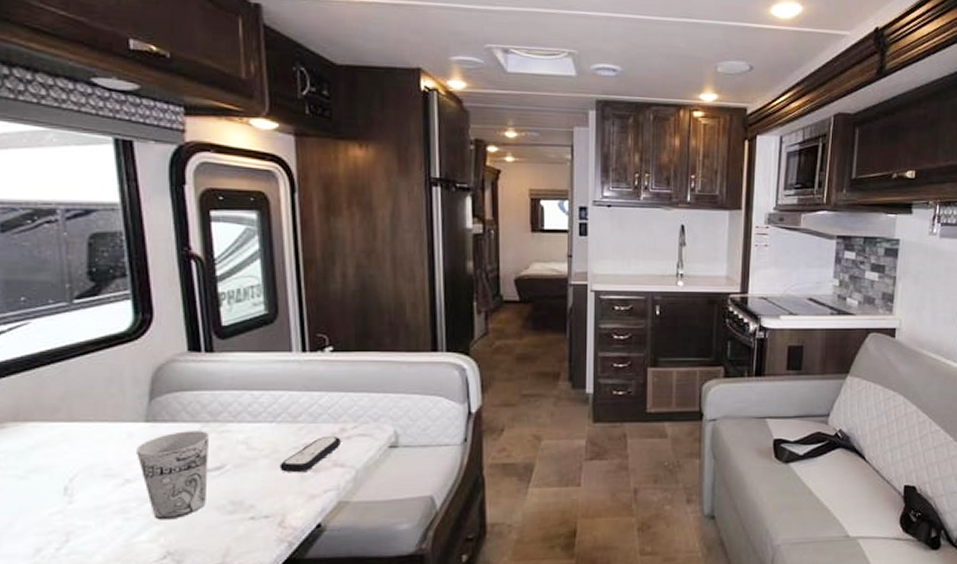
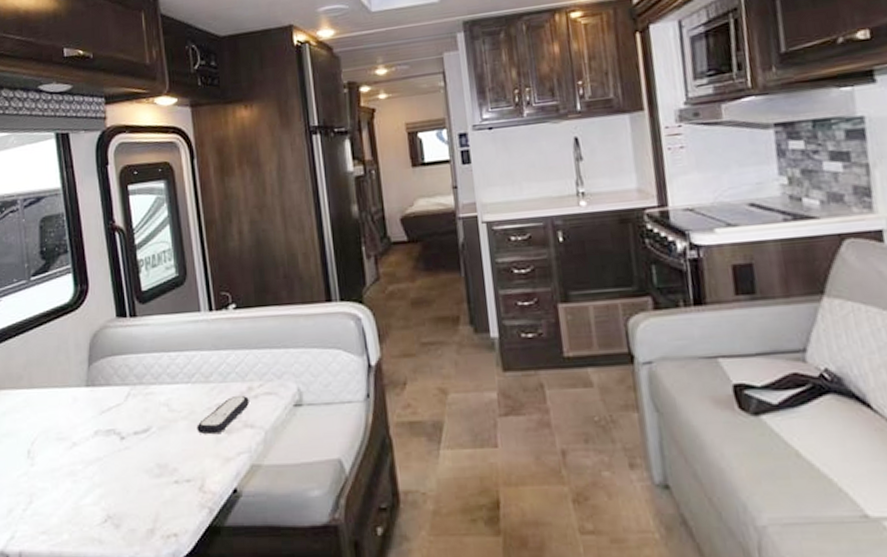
cup: present [136,431,209,520] -> none [80,393,138,483]

